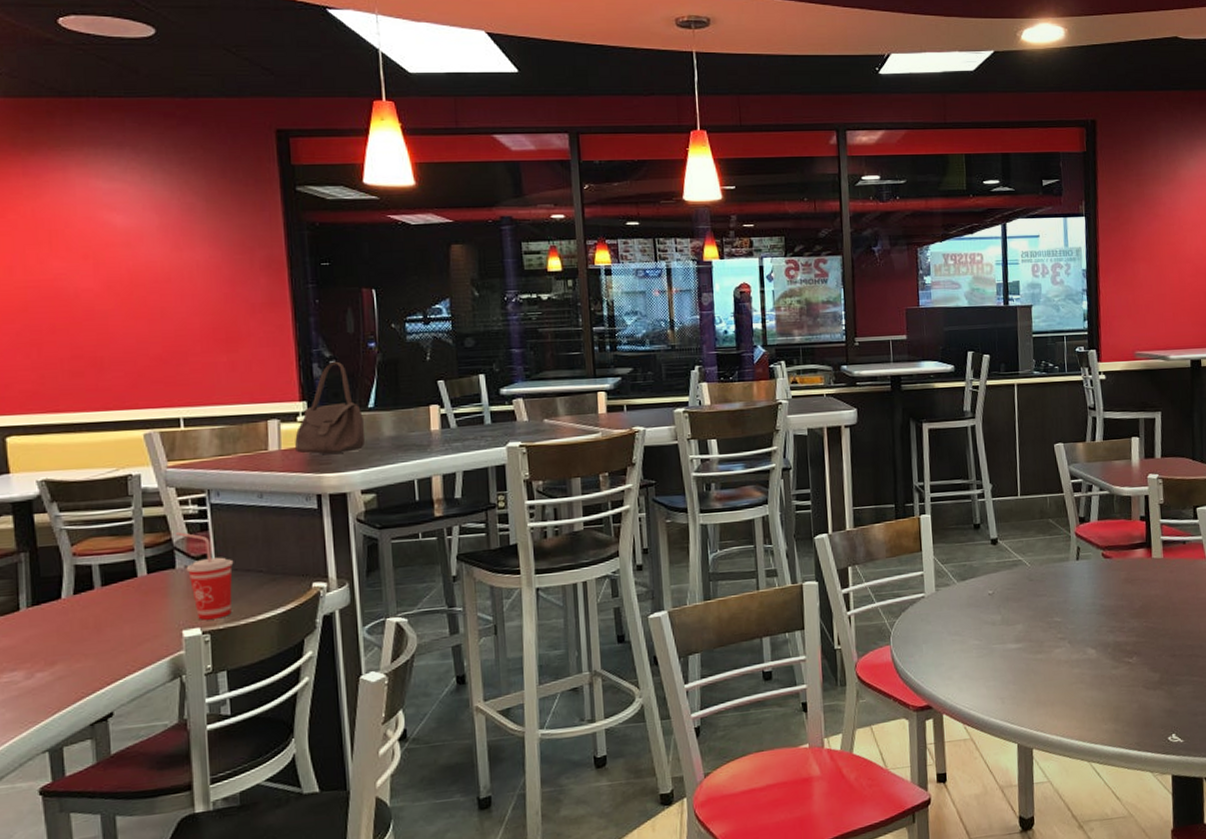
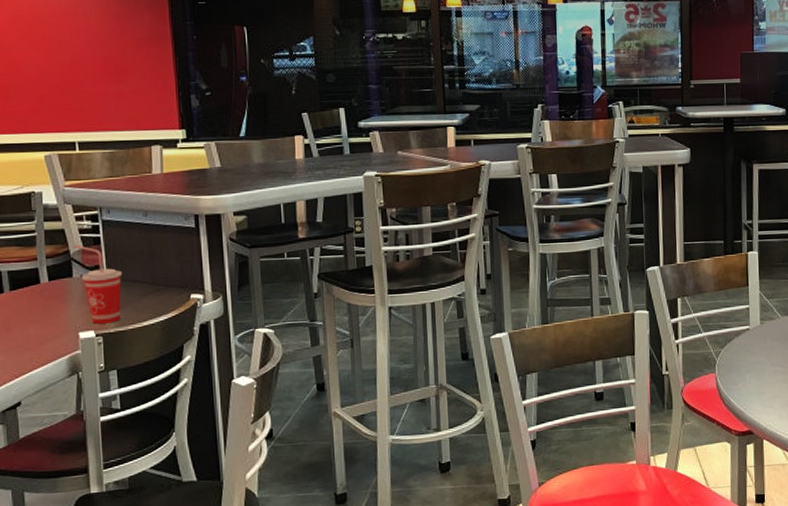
handbag: present [295,361,366,454] -> none [175,93,238,178]

